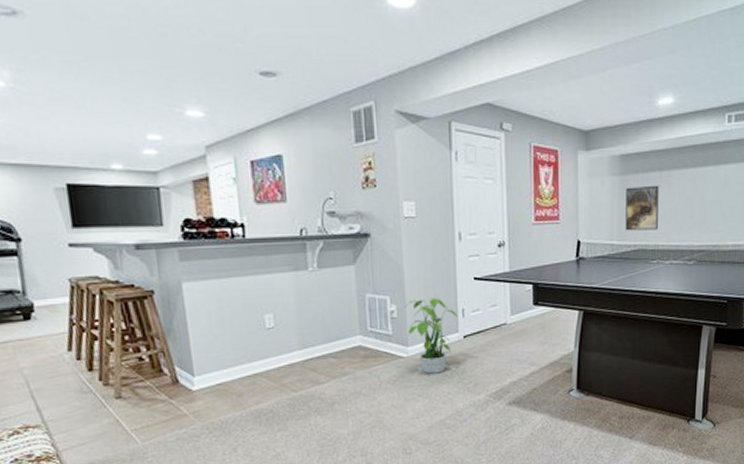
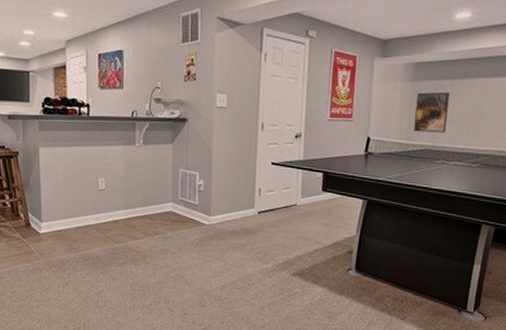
potted plant: present [403,295,458,374] -> none [209,174,255,242]

